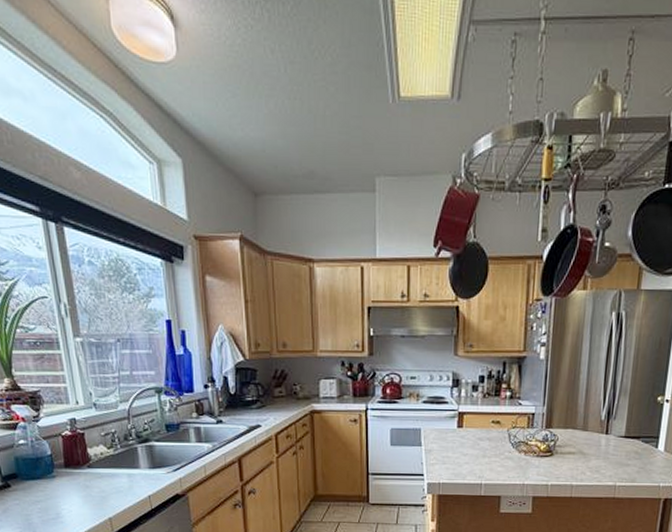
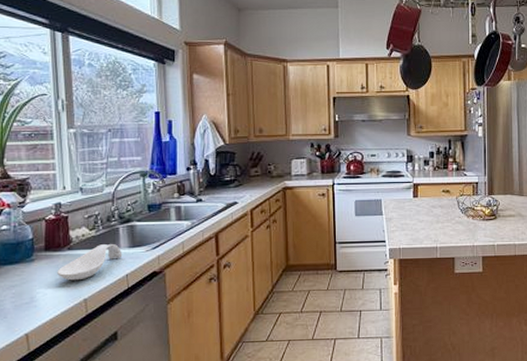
spoon rest: none [79,463,144,499] -> present [57,243,123,281]

